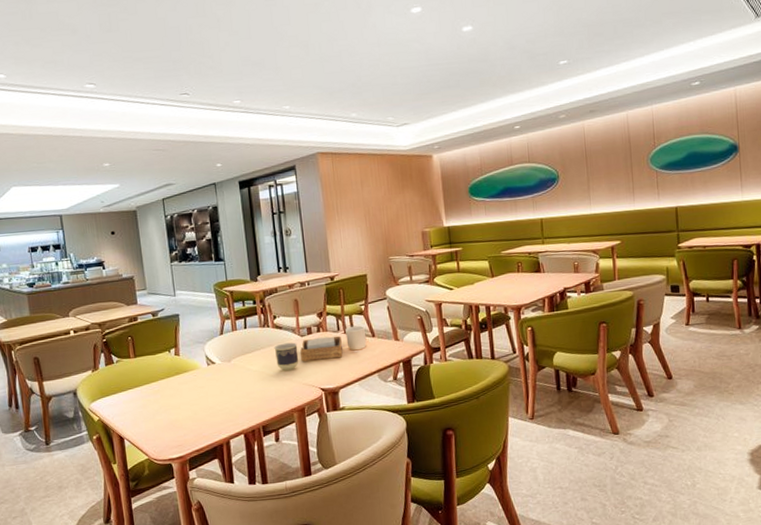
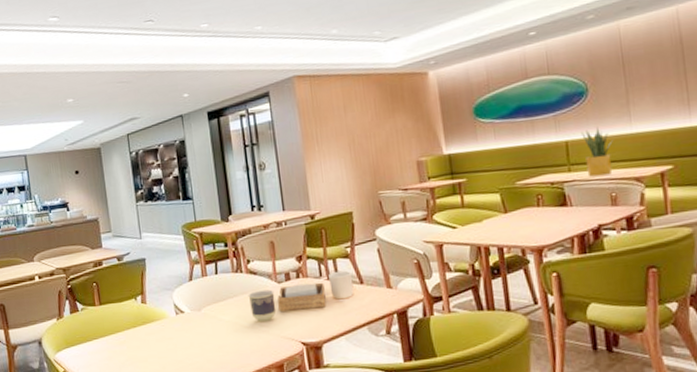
planter: none [553,208,577,249] -> present [581,127,613,177]

